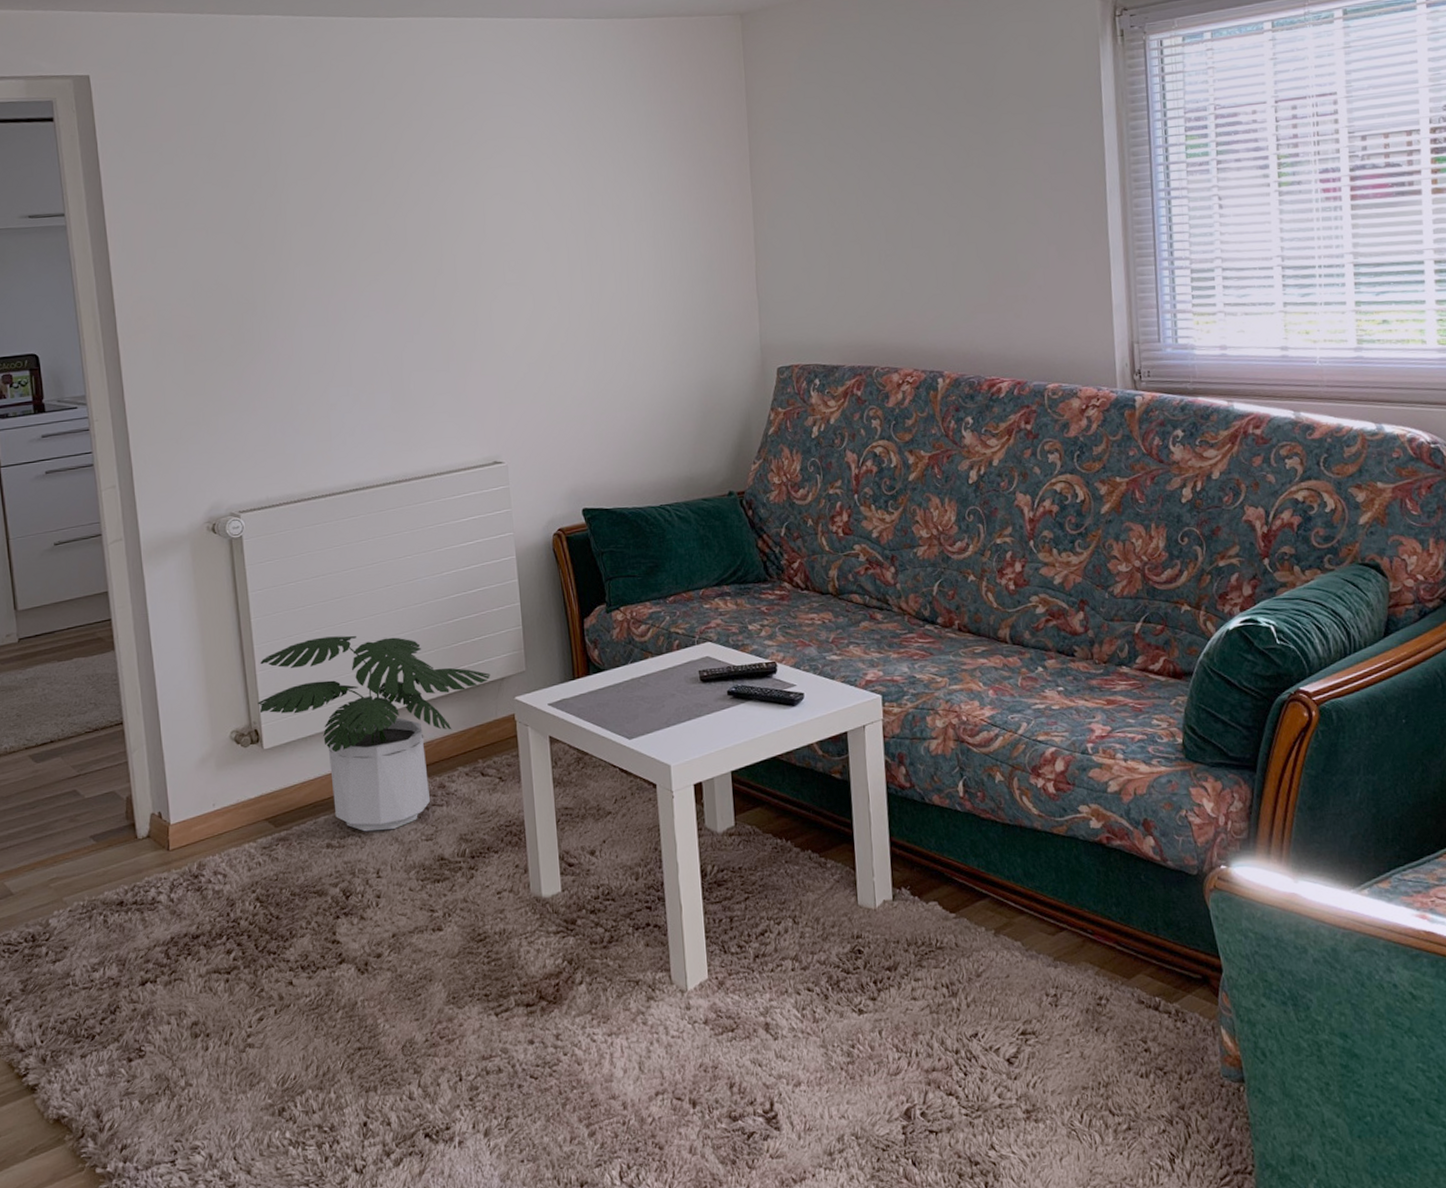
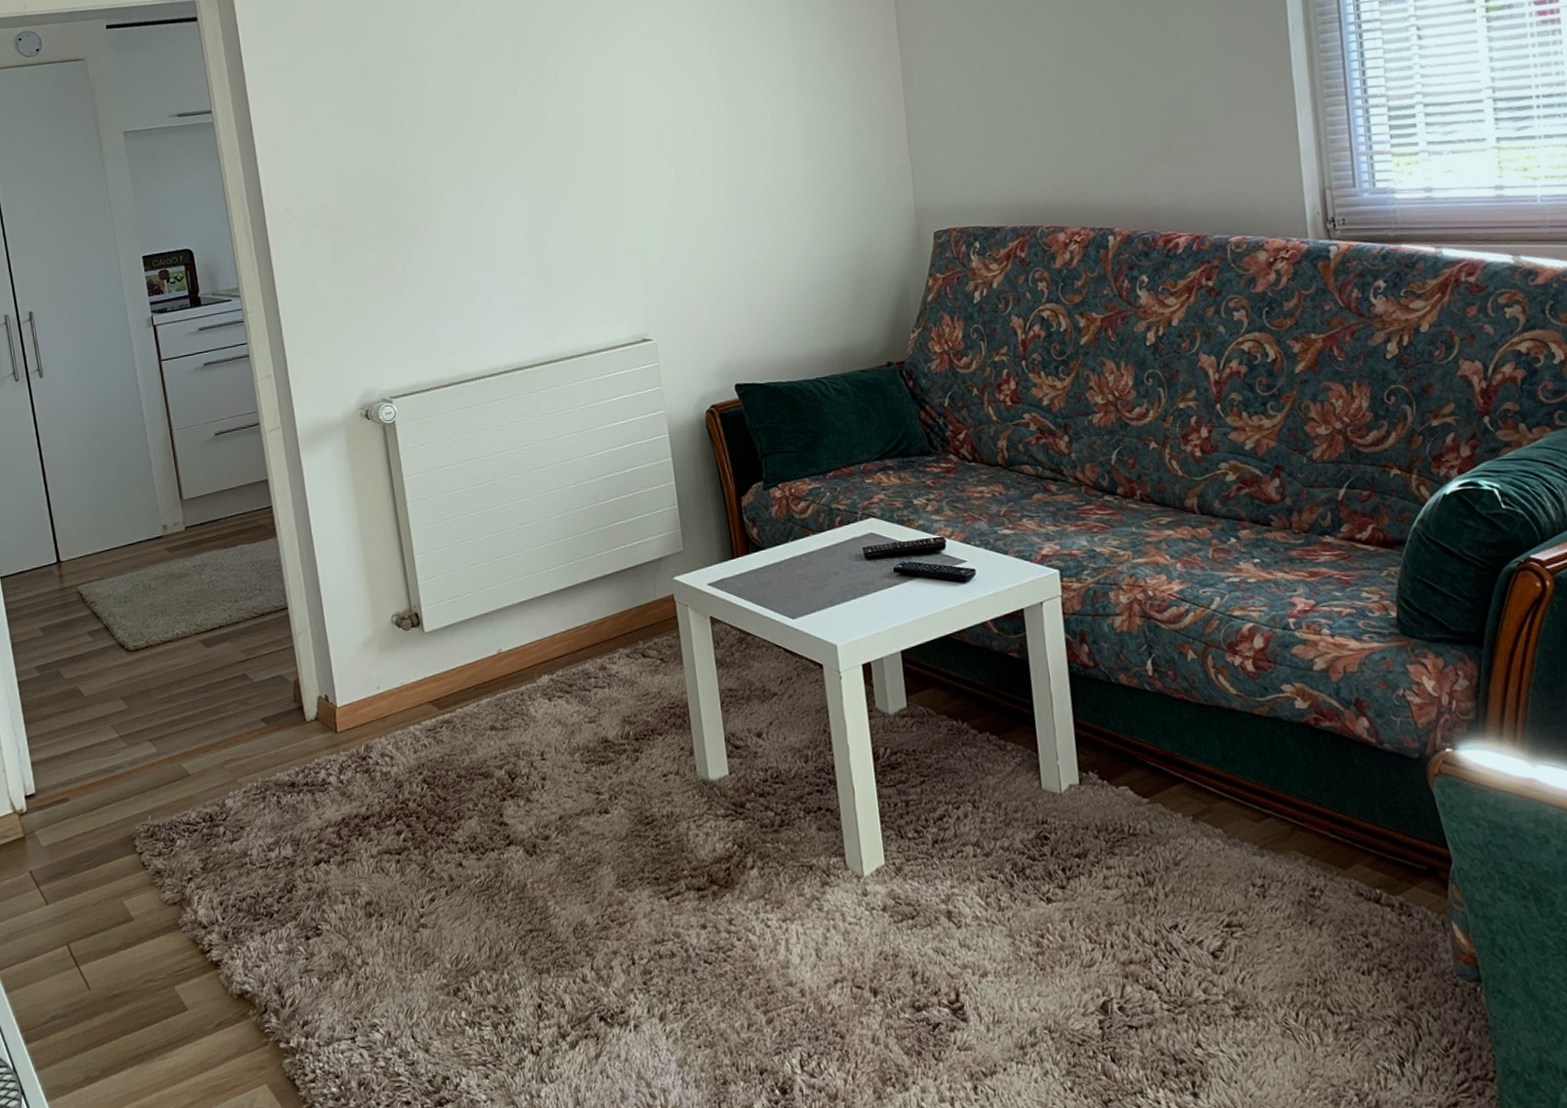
potted plant: present [258,635,491,832] -> none [417,518,648,714]

